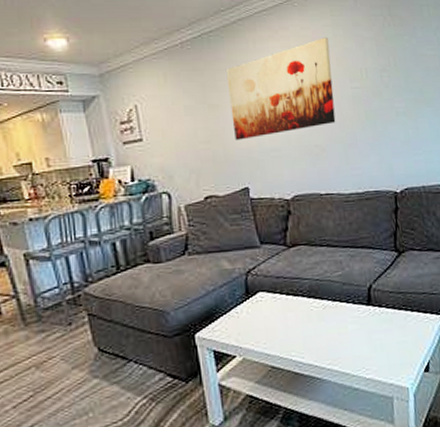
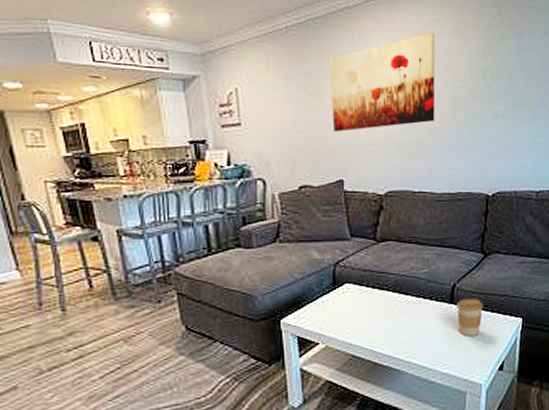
coffee cup: none [374,299,403,339] -> present [456,299,484,337]

